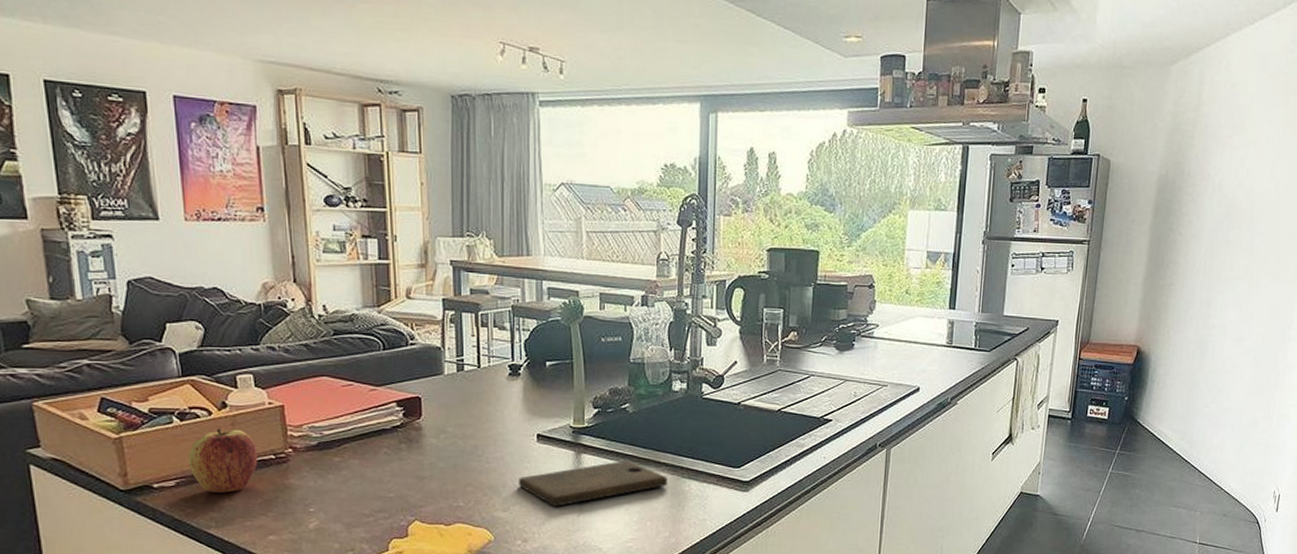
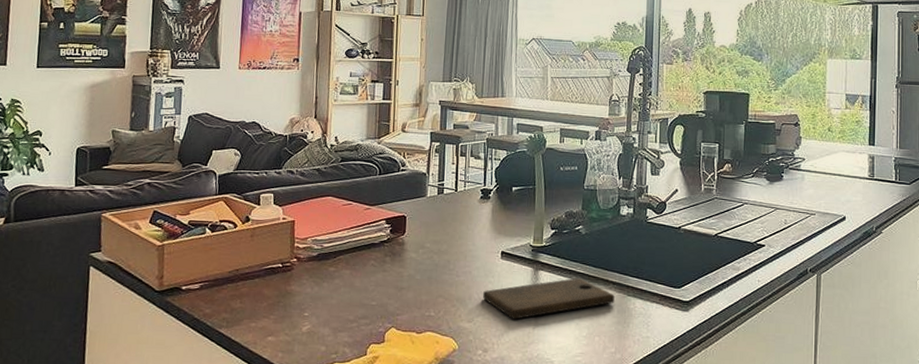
apple: present [188,429,258,493] -> none [212,239,269,296]

